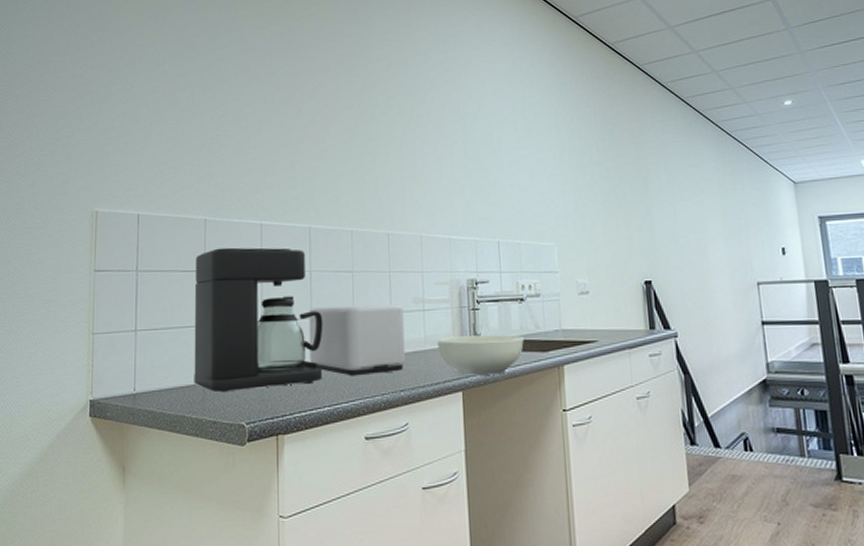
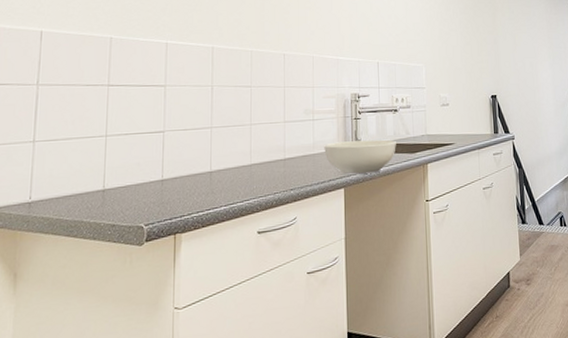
coffee maker: present [194,247,323,393] -> none [93,64,223,198]
toaster: present [309,304,406,376] -> none [209,115,296,179]

